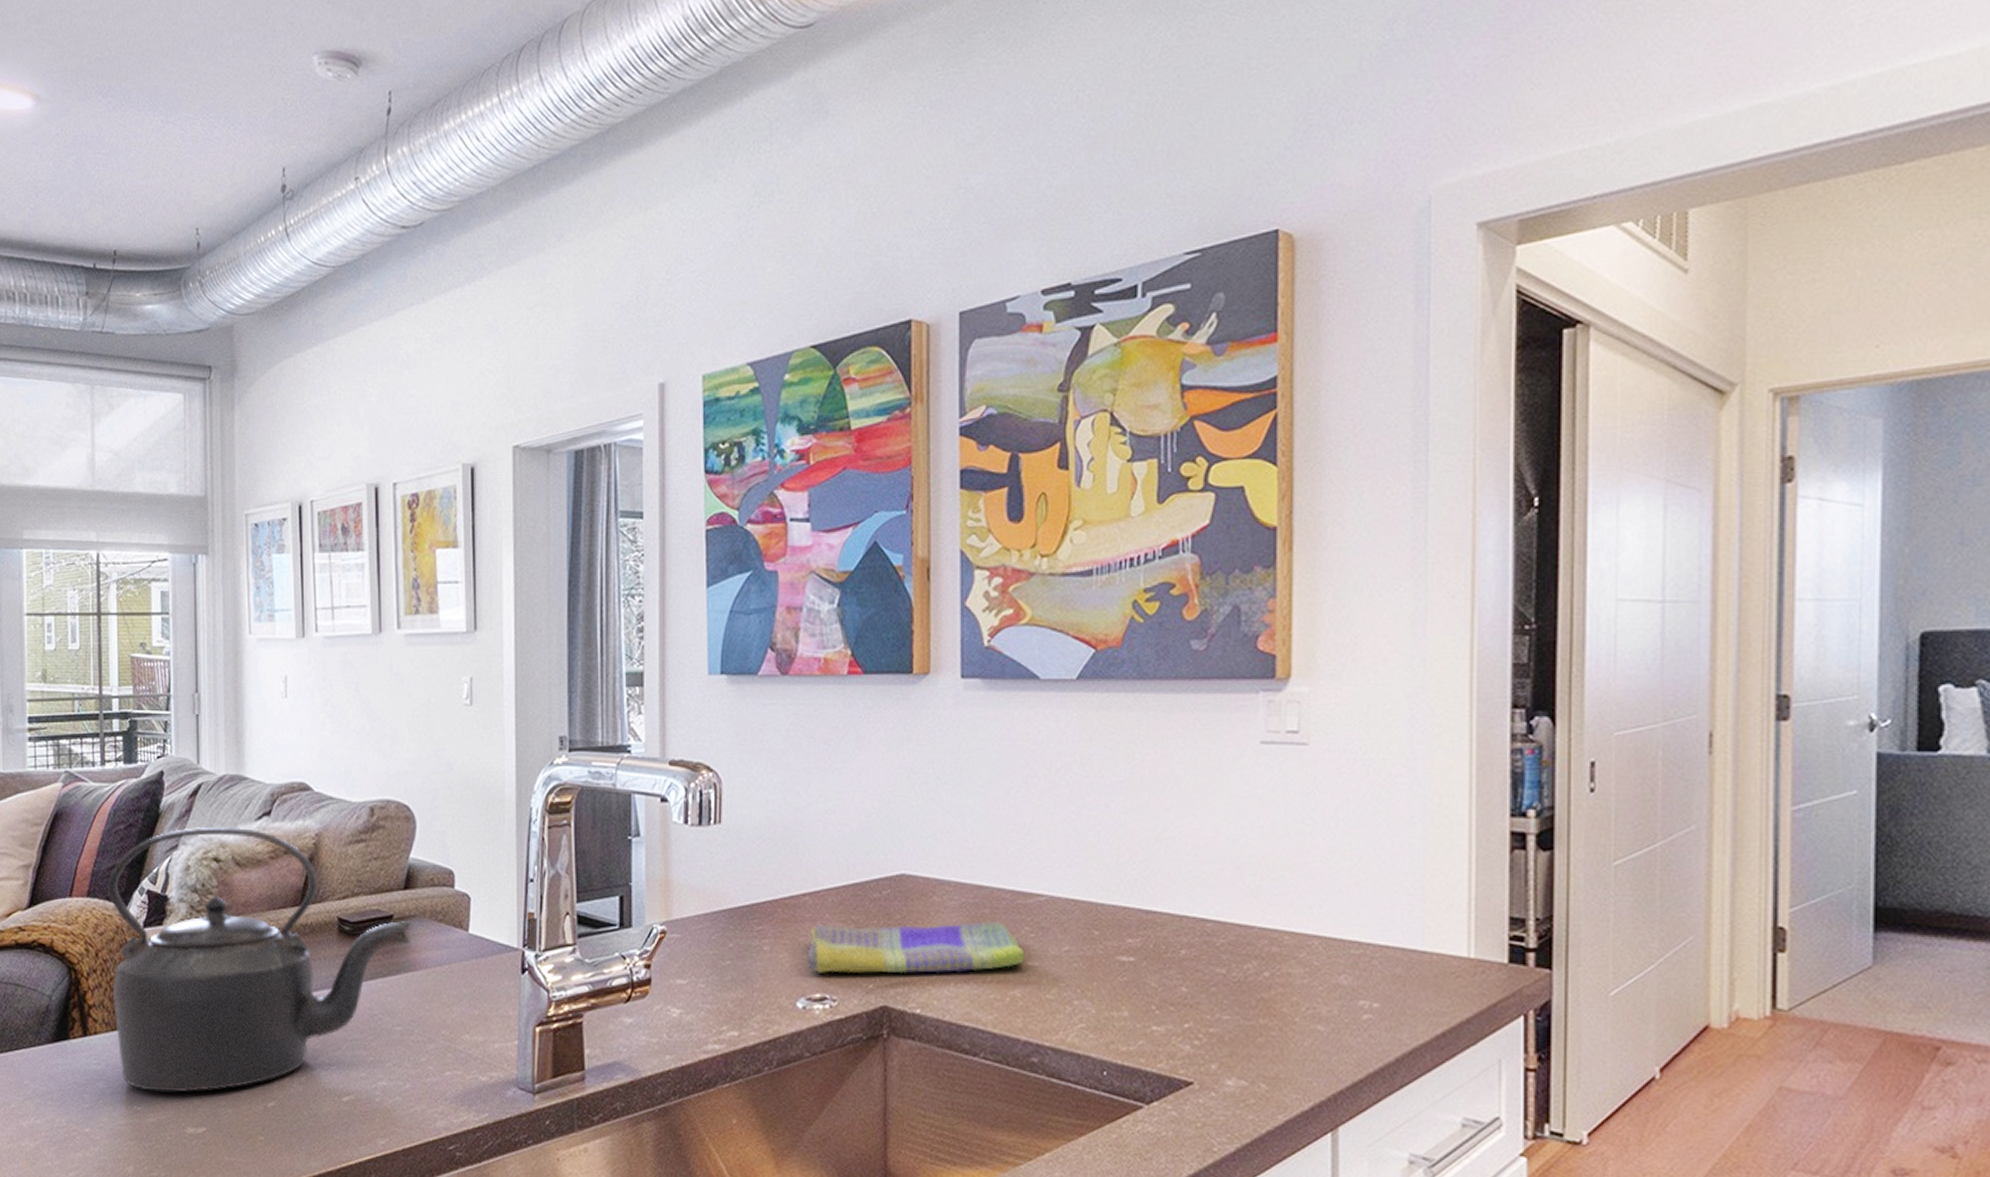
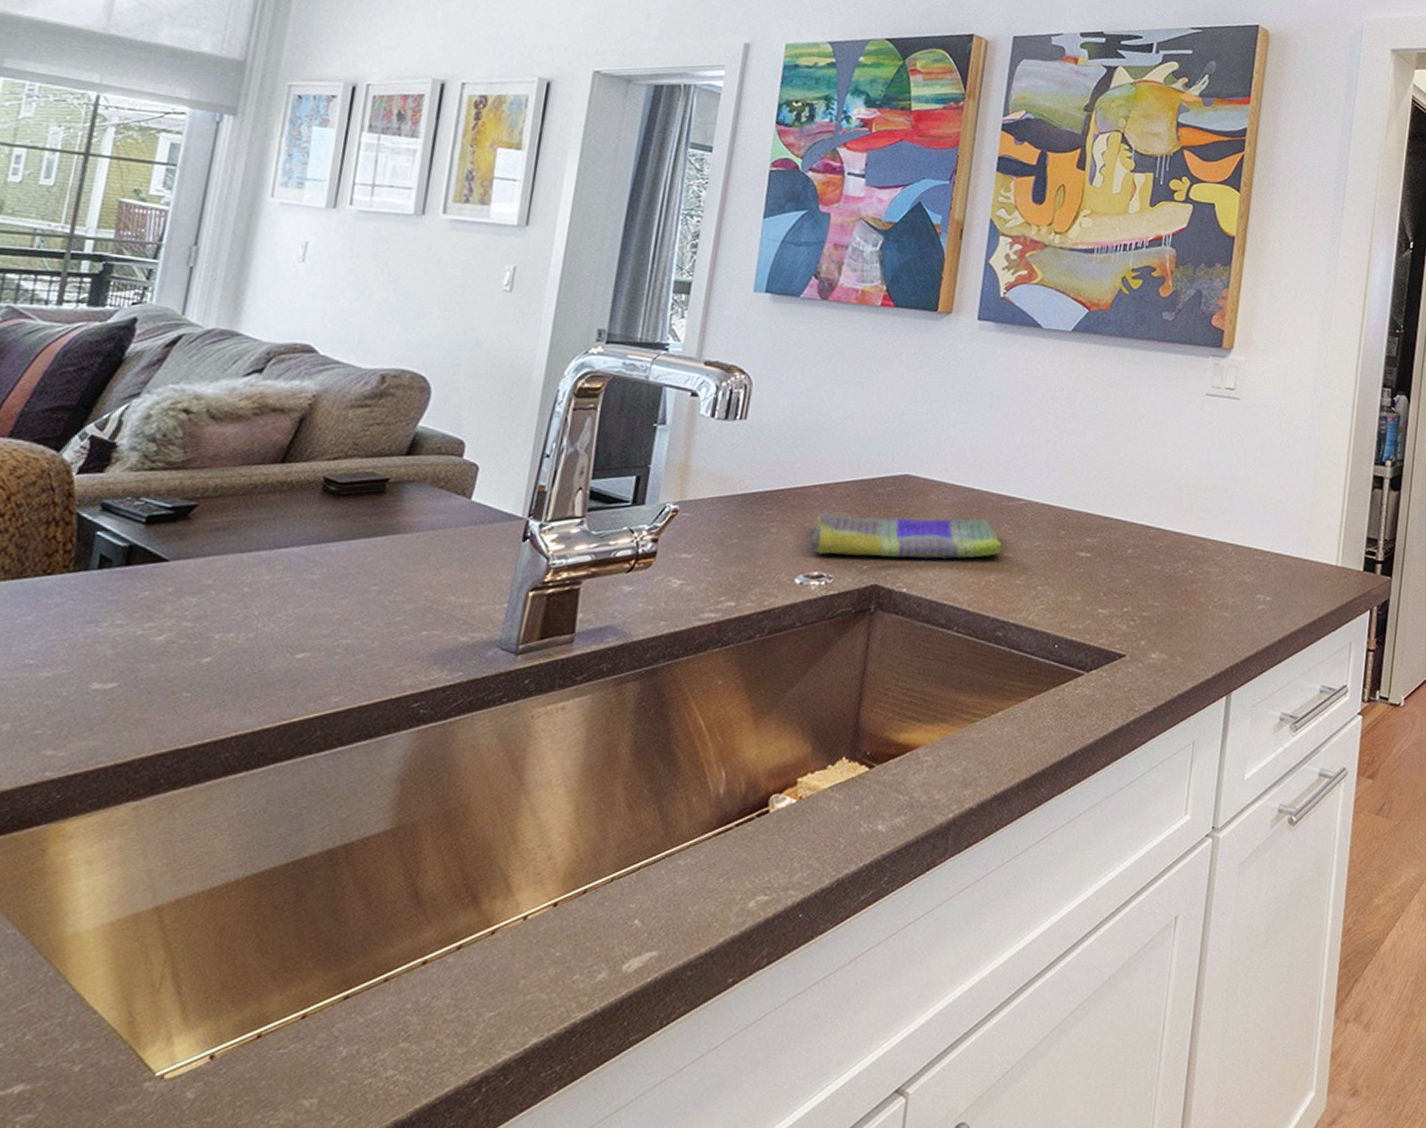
kettle: present [108,826,410,1093] -> none [15,377,407,646]

